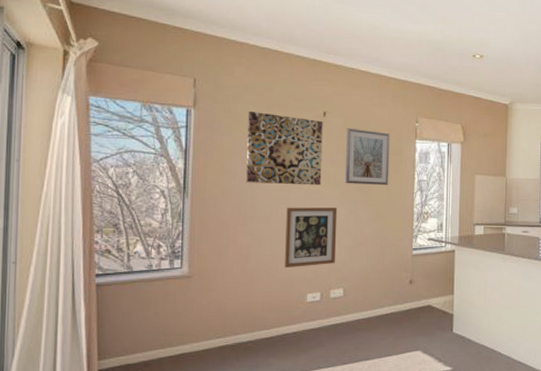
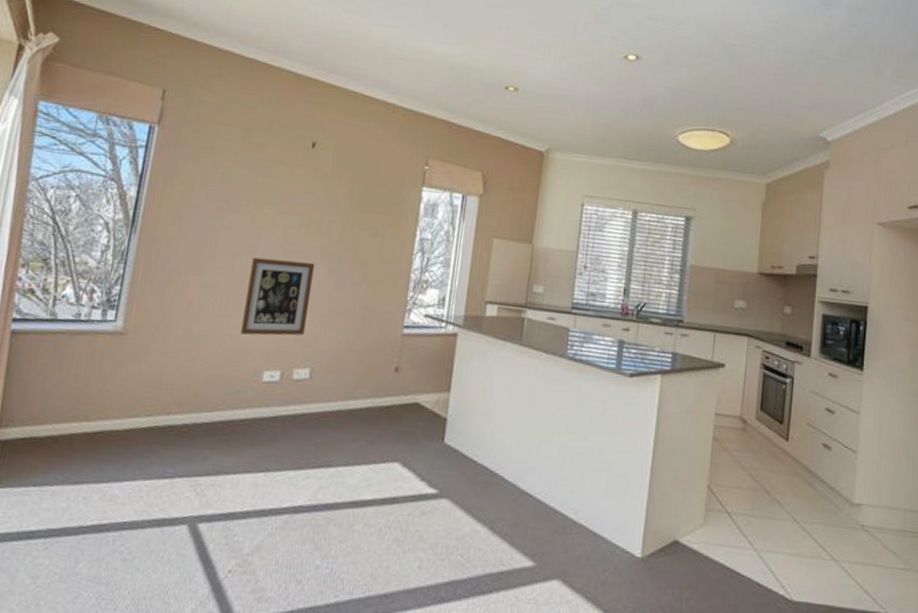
wall art: present [246,111,323,186] -> none [208,133,311,234]
picture frame: present [344,127,390,185] -> none [327,164,392,241]

